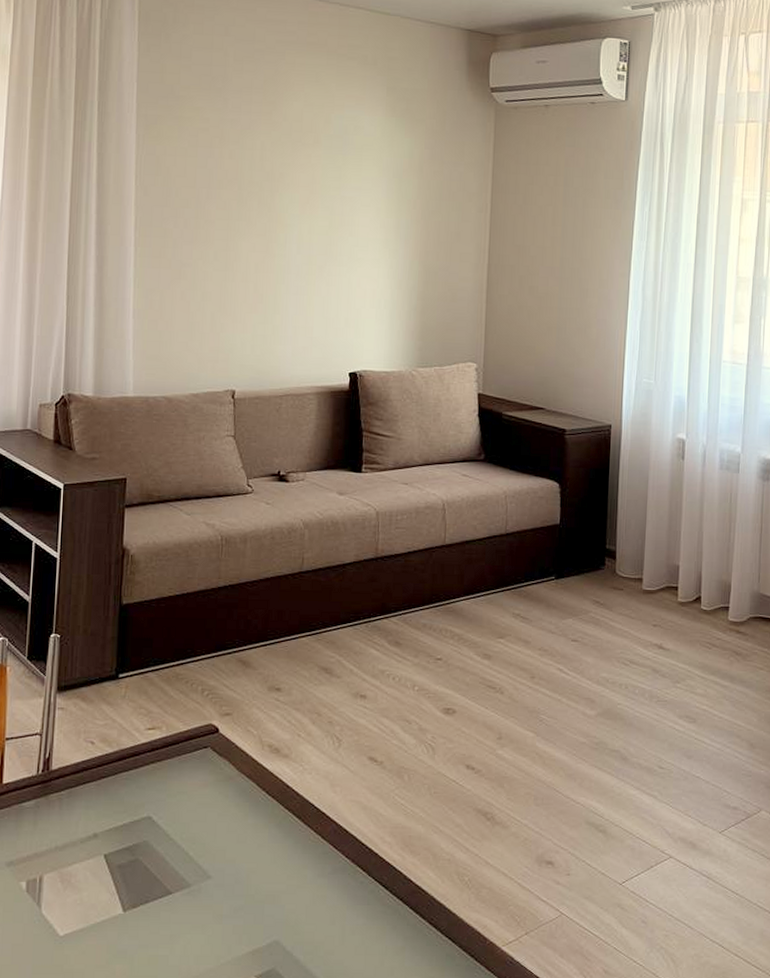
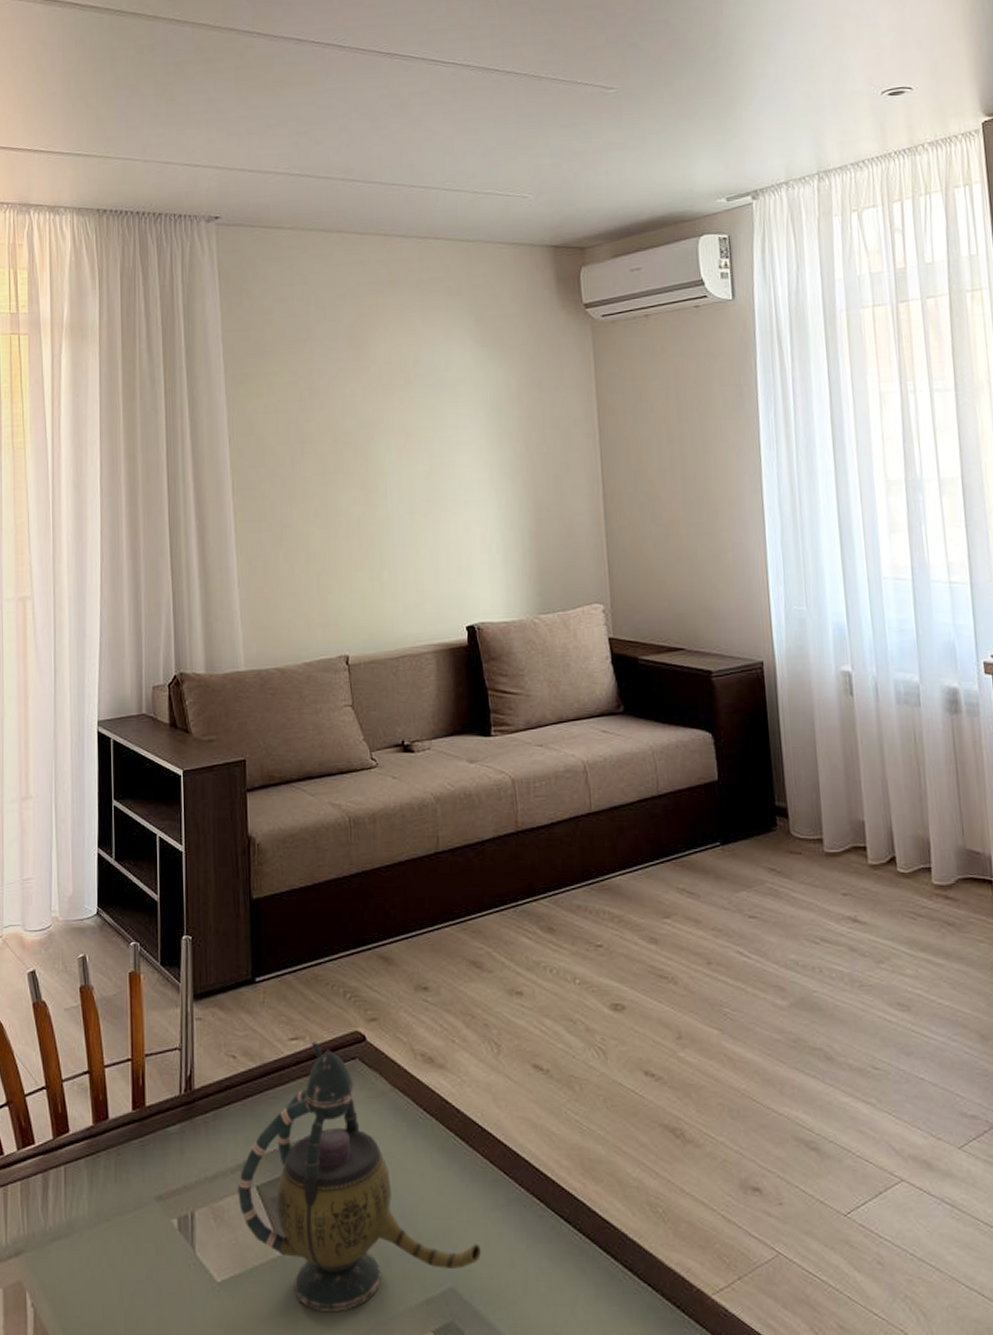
teapot: none [86,732,307,960] -> present [237,1043,482,1311]

